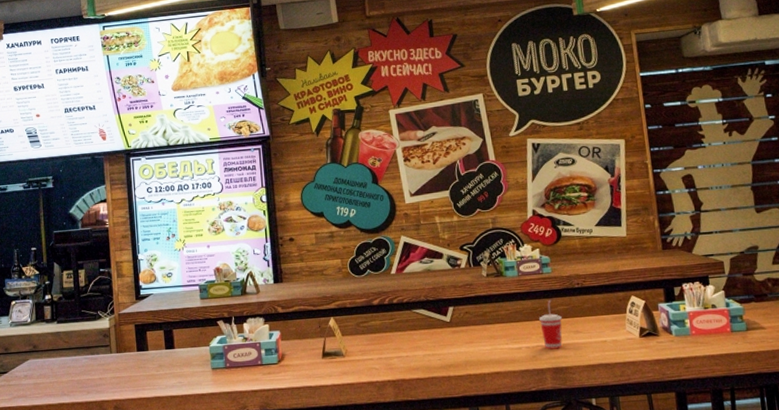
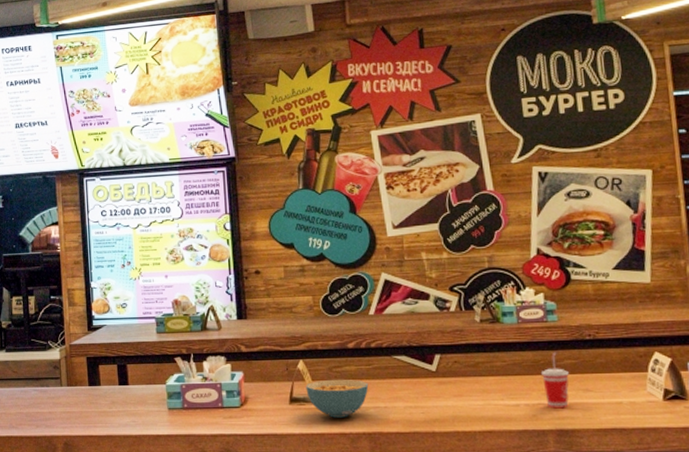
cereal bowl: none [336,332,392,369] -> present [305,379,369,418]

